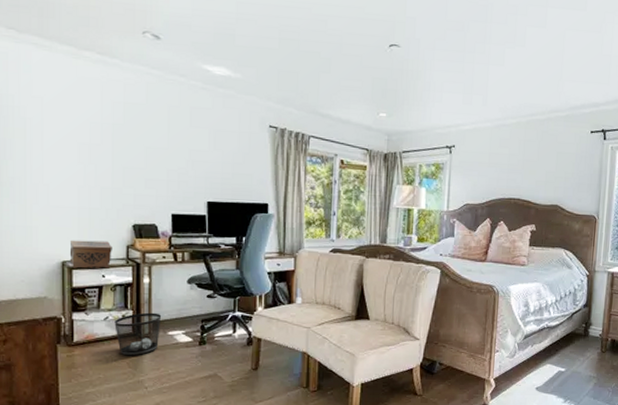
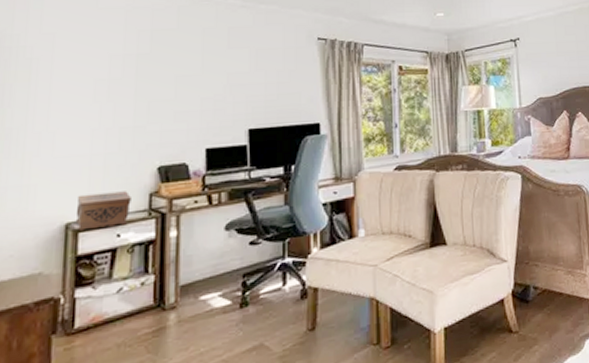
waste bin: present [114,312,162,356] -> none [130,273,192,338]

